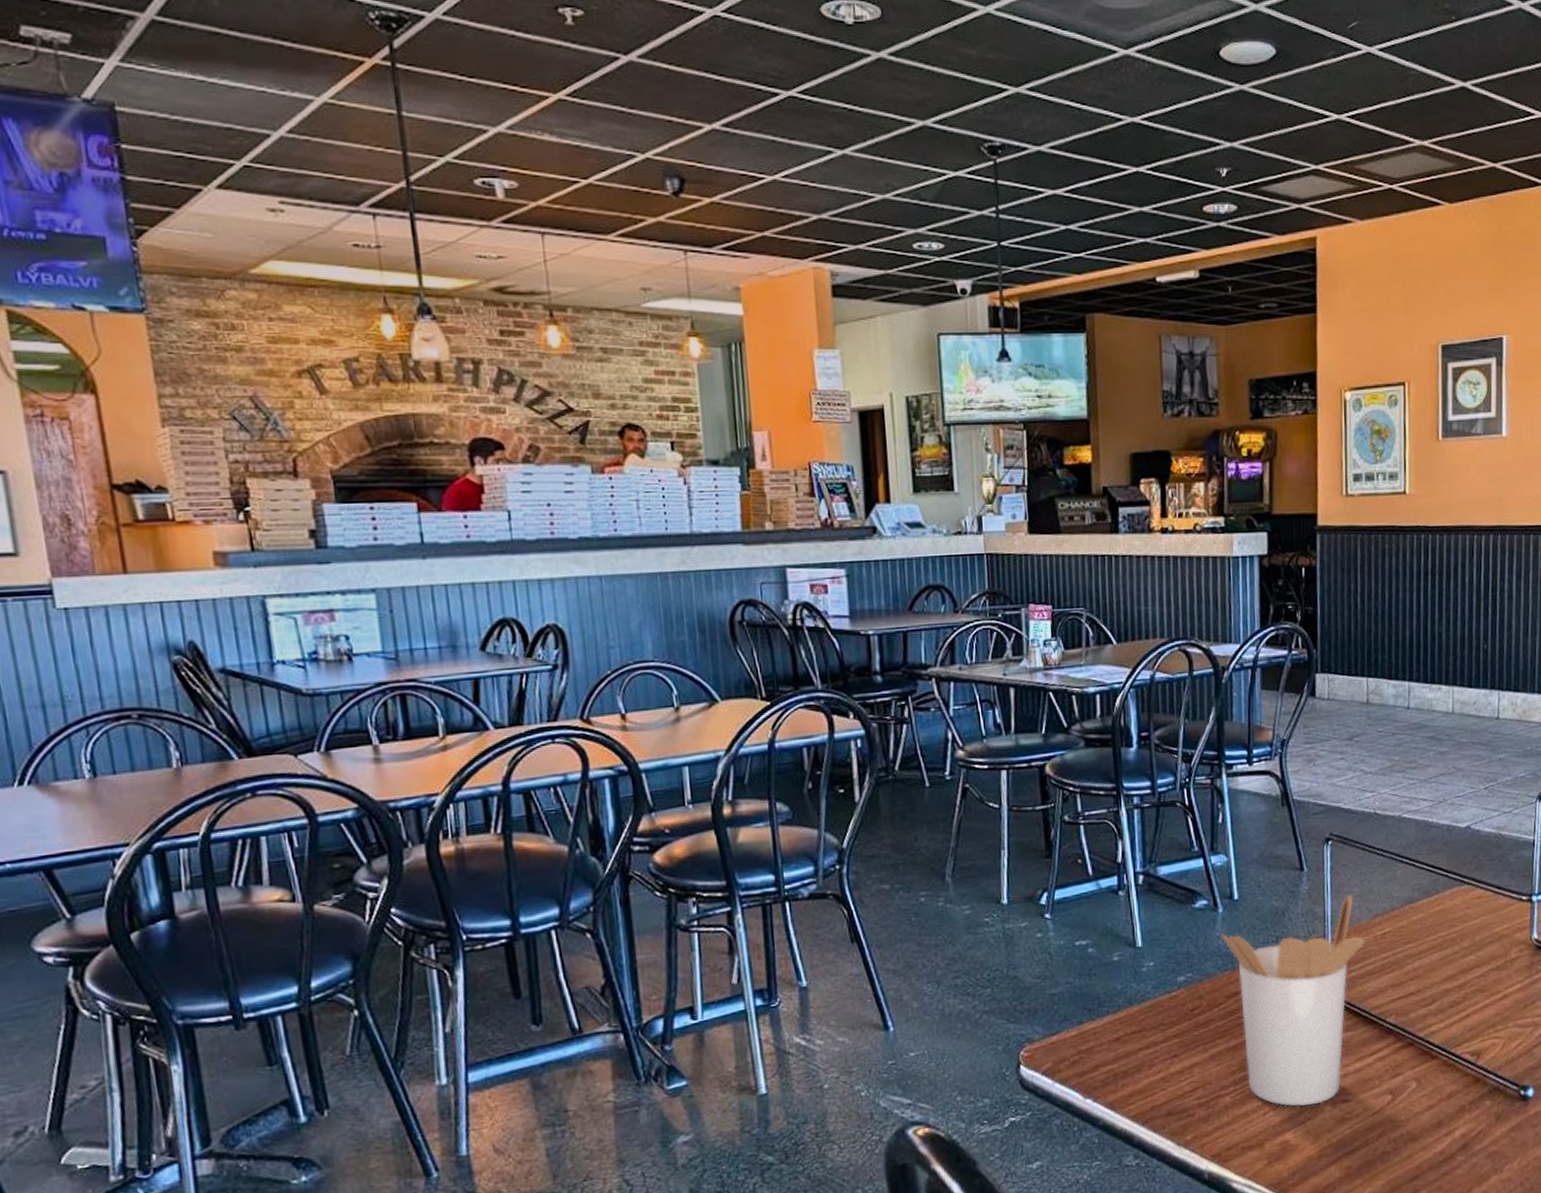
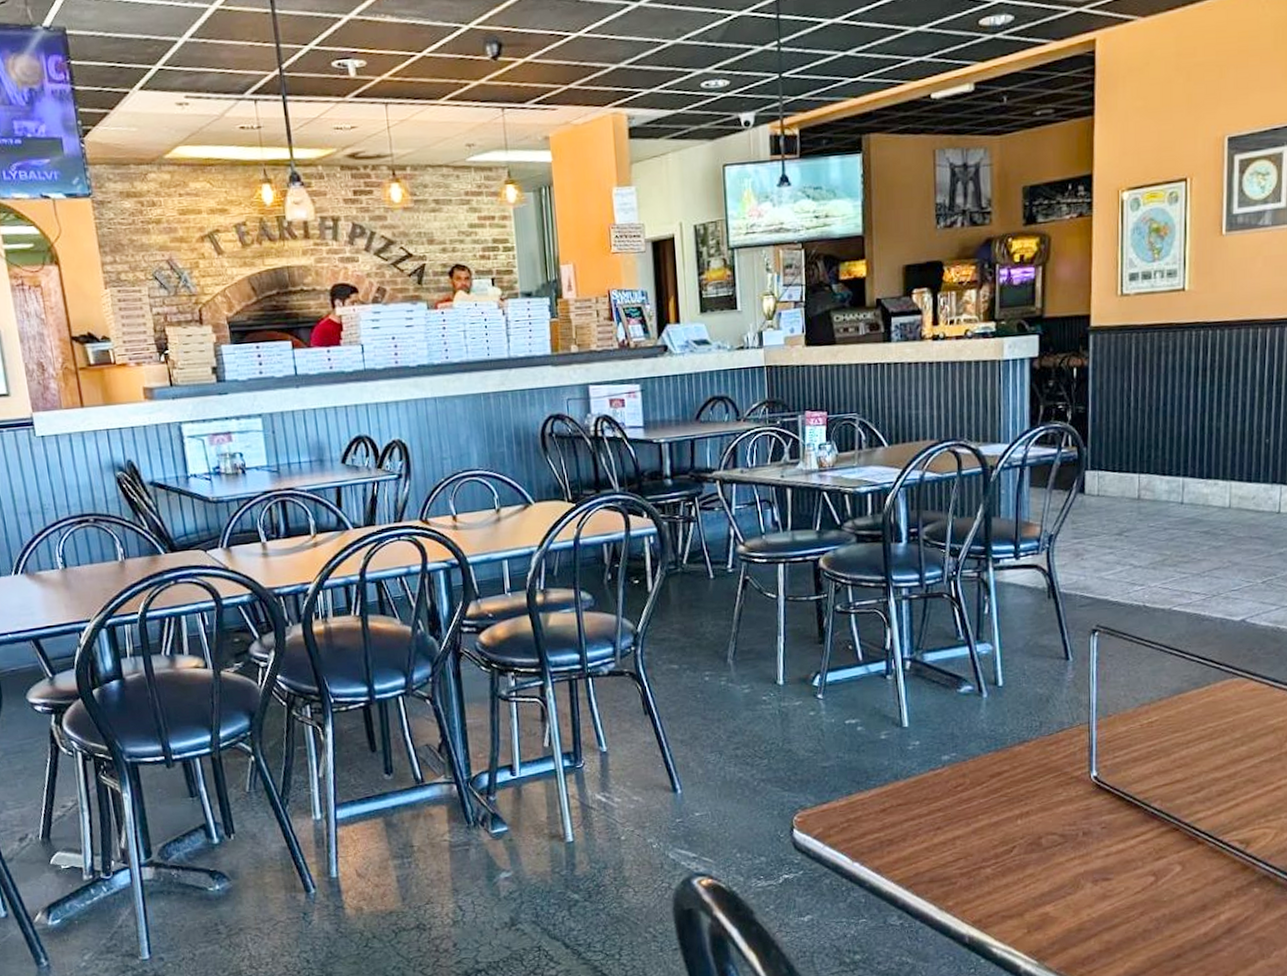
utensil holder: present [1221,894,1365,1107] -> none [985,683,1131,882]

